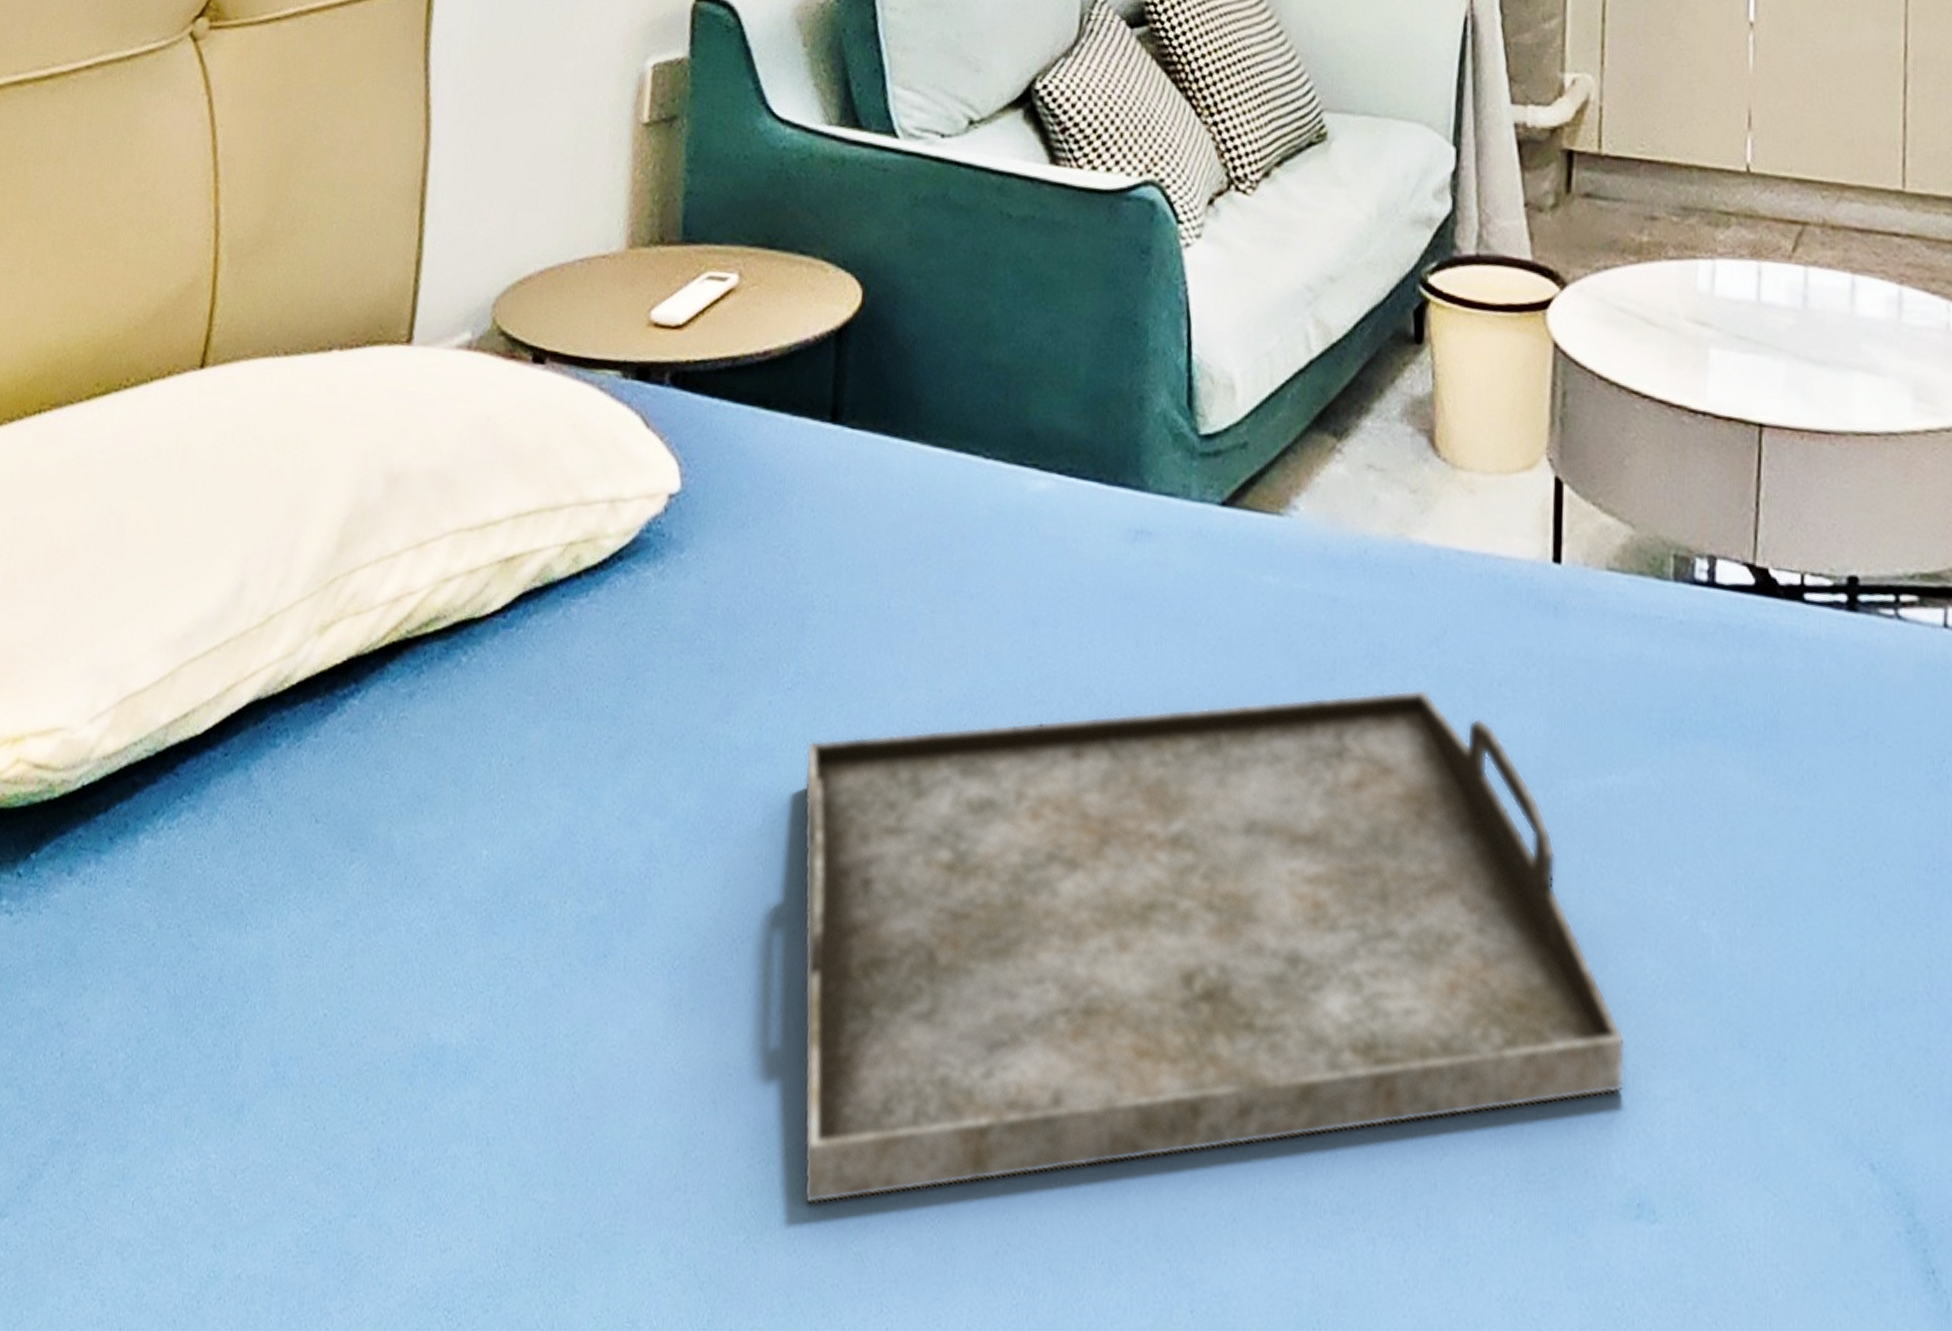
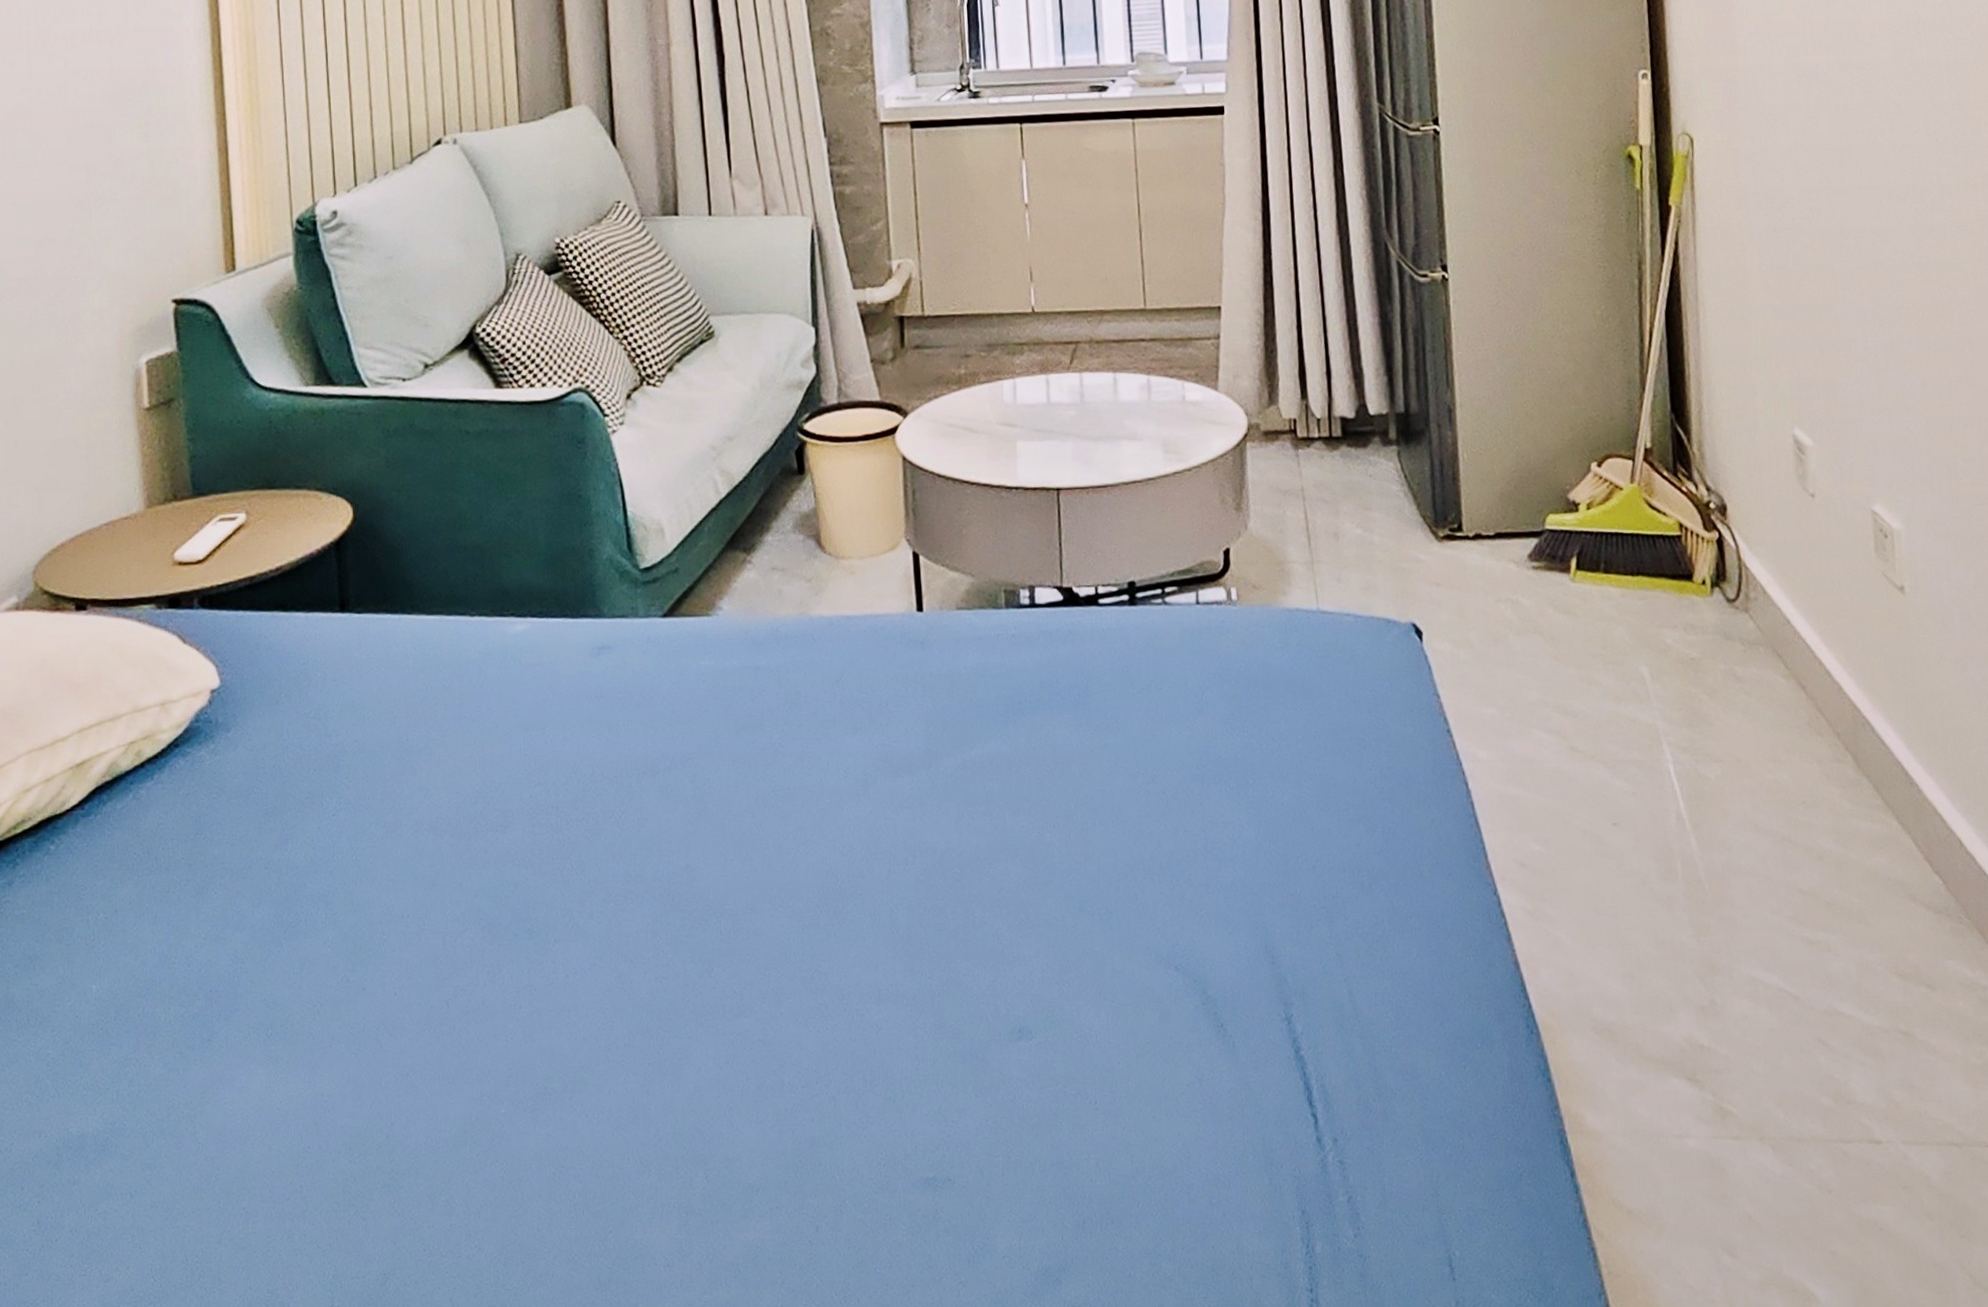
serving tray: present [803,689,1626,1205] -> none [354,718,1002,1176]

